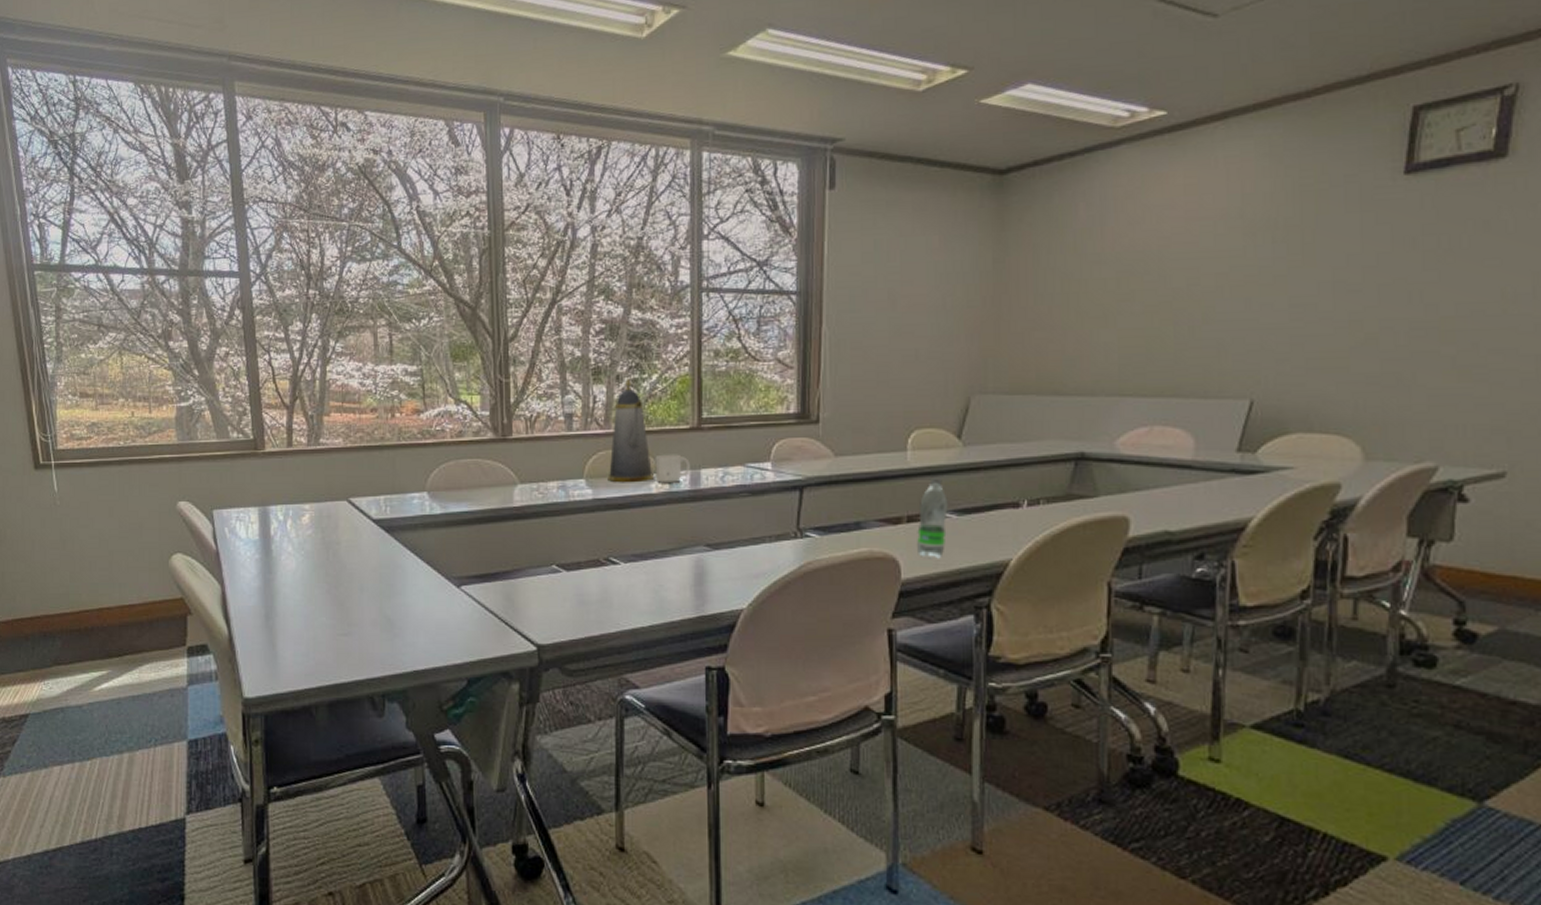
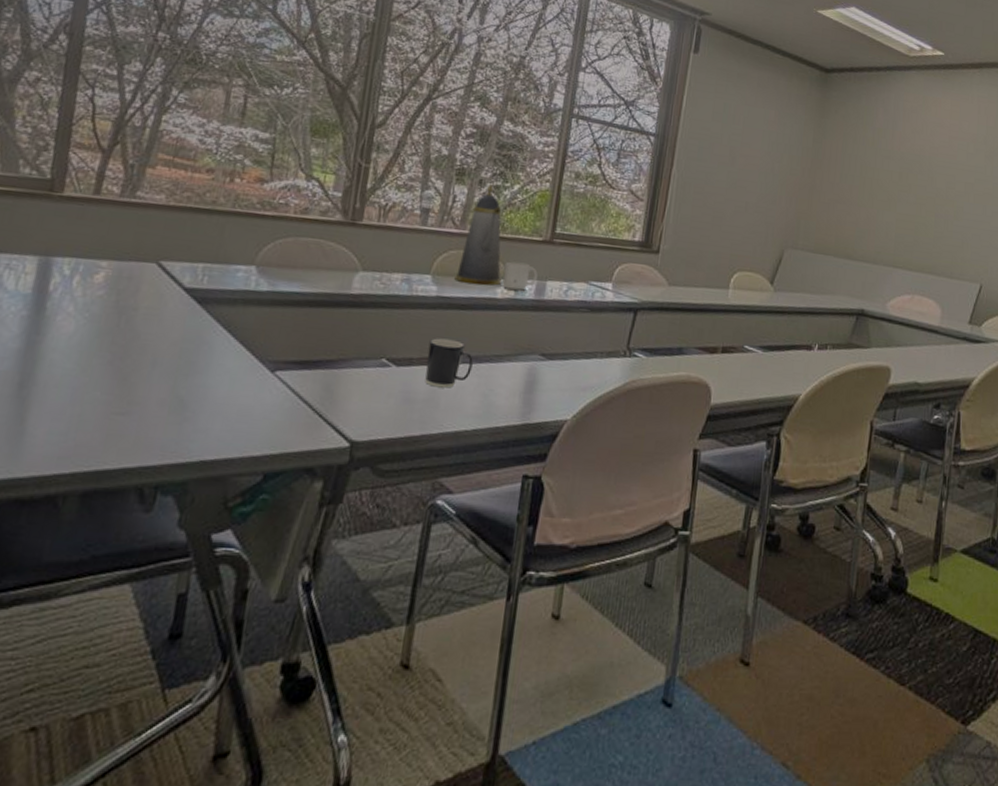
mug: none [594,540,639,588] -> present [425,338,473,388]
bottle: present [917,479,948,559] -> none [727,316,757,389]

